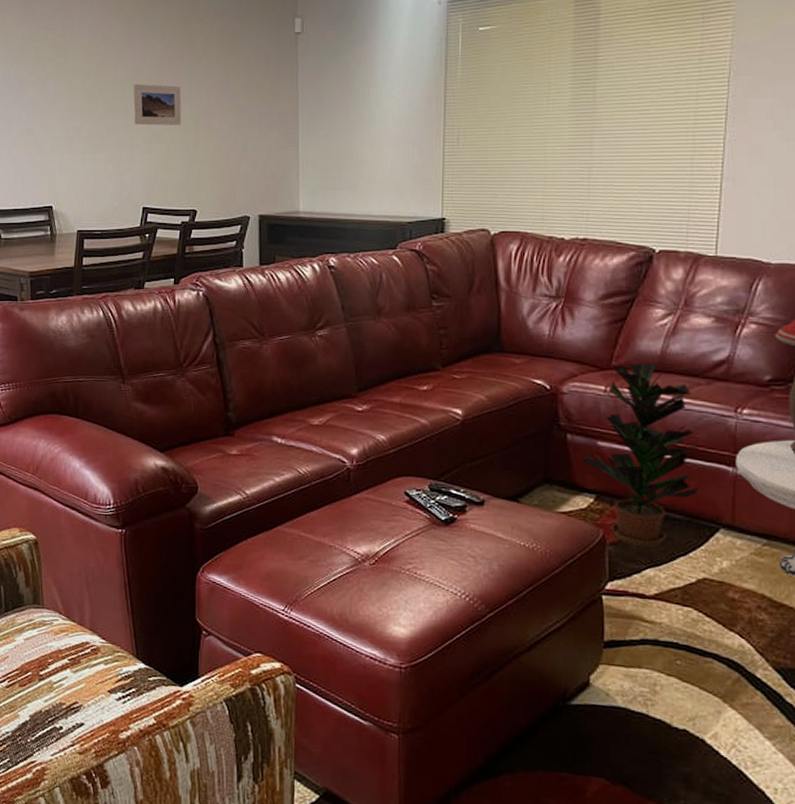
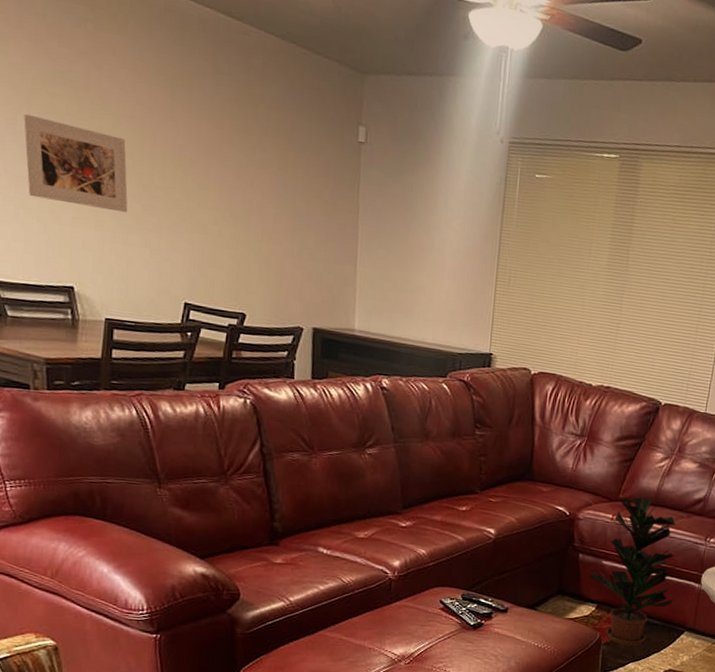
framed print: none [15,67,96,136] -> present [24,114,128,213]
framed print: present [133,84,182,126] -> none [175,163,232,220]

